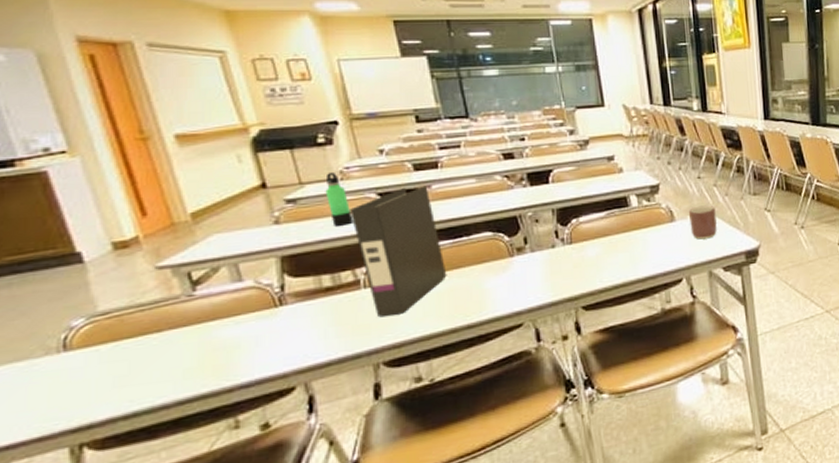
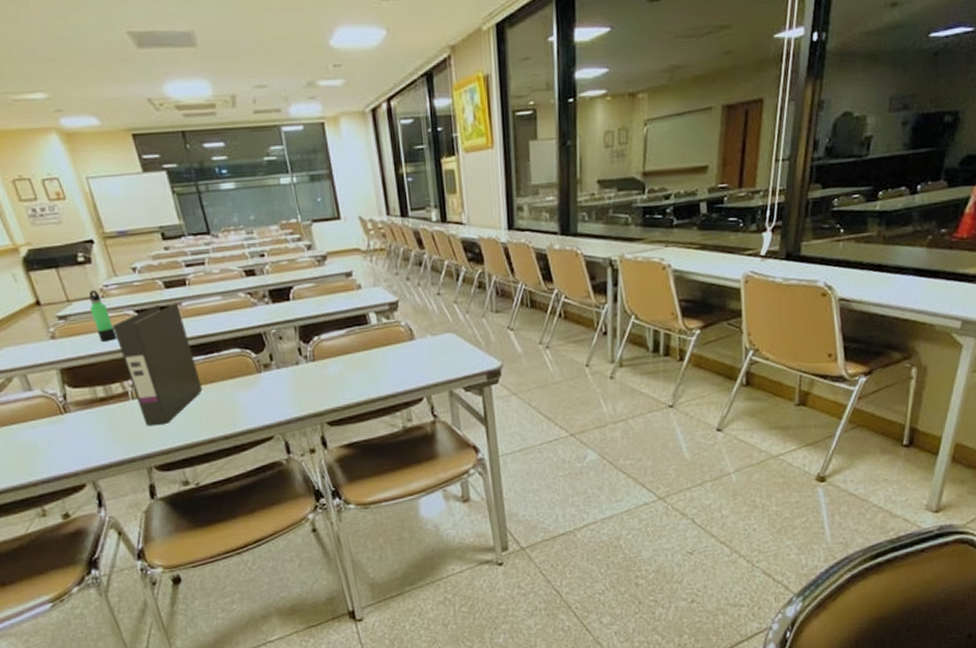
mug: present [688,205,717,240] -> none [428,323,458,359]

